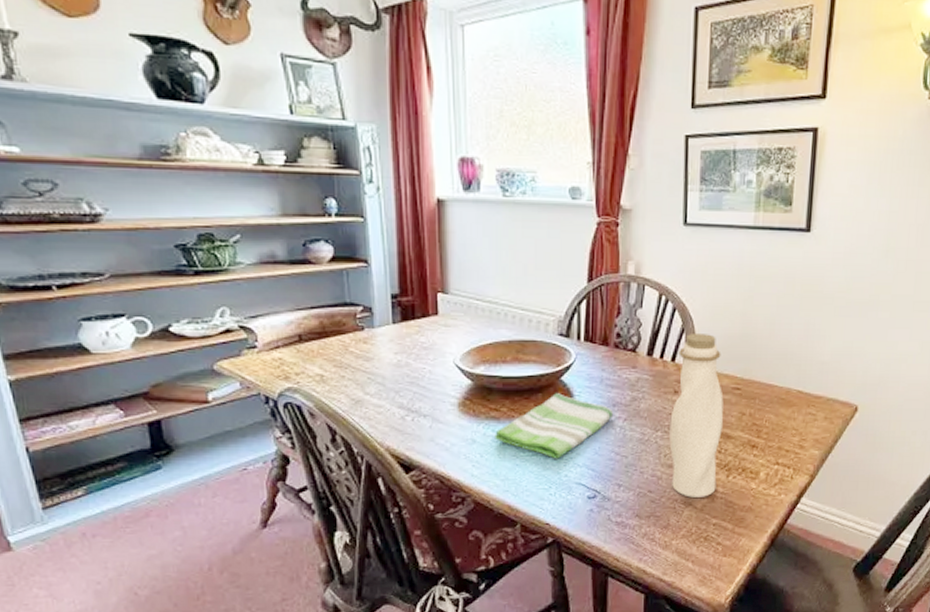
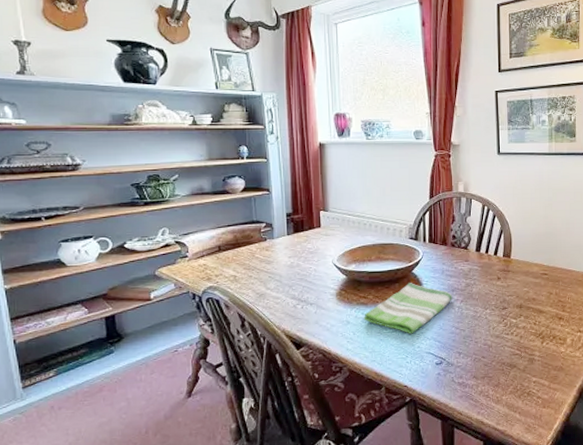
water bottle: present [669,334,724,498] -> none [496,233,536,361]

